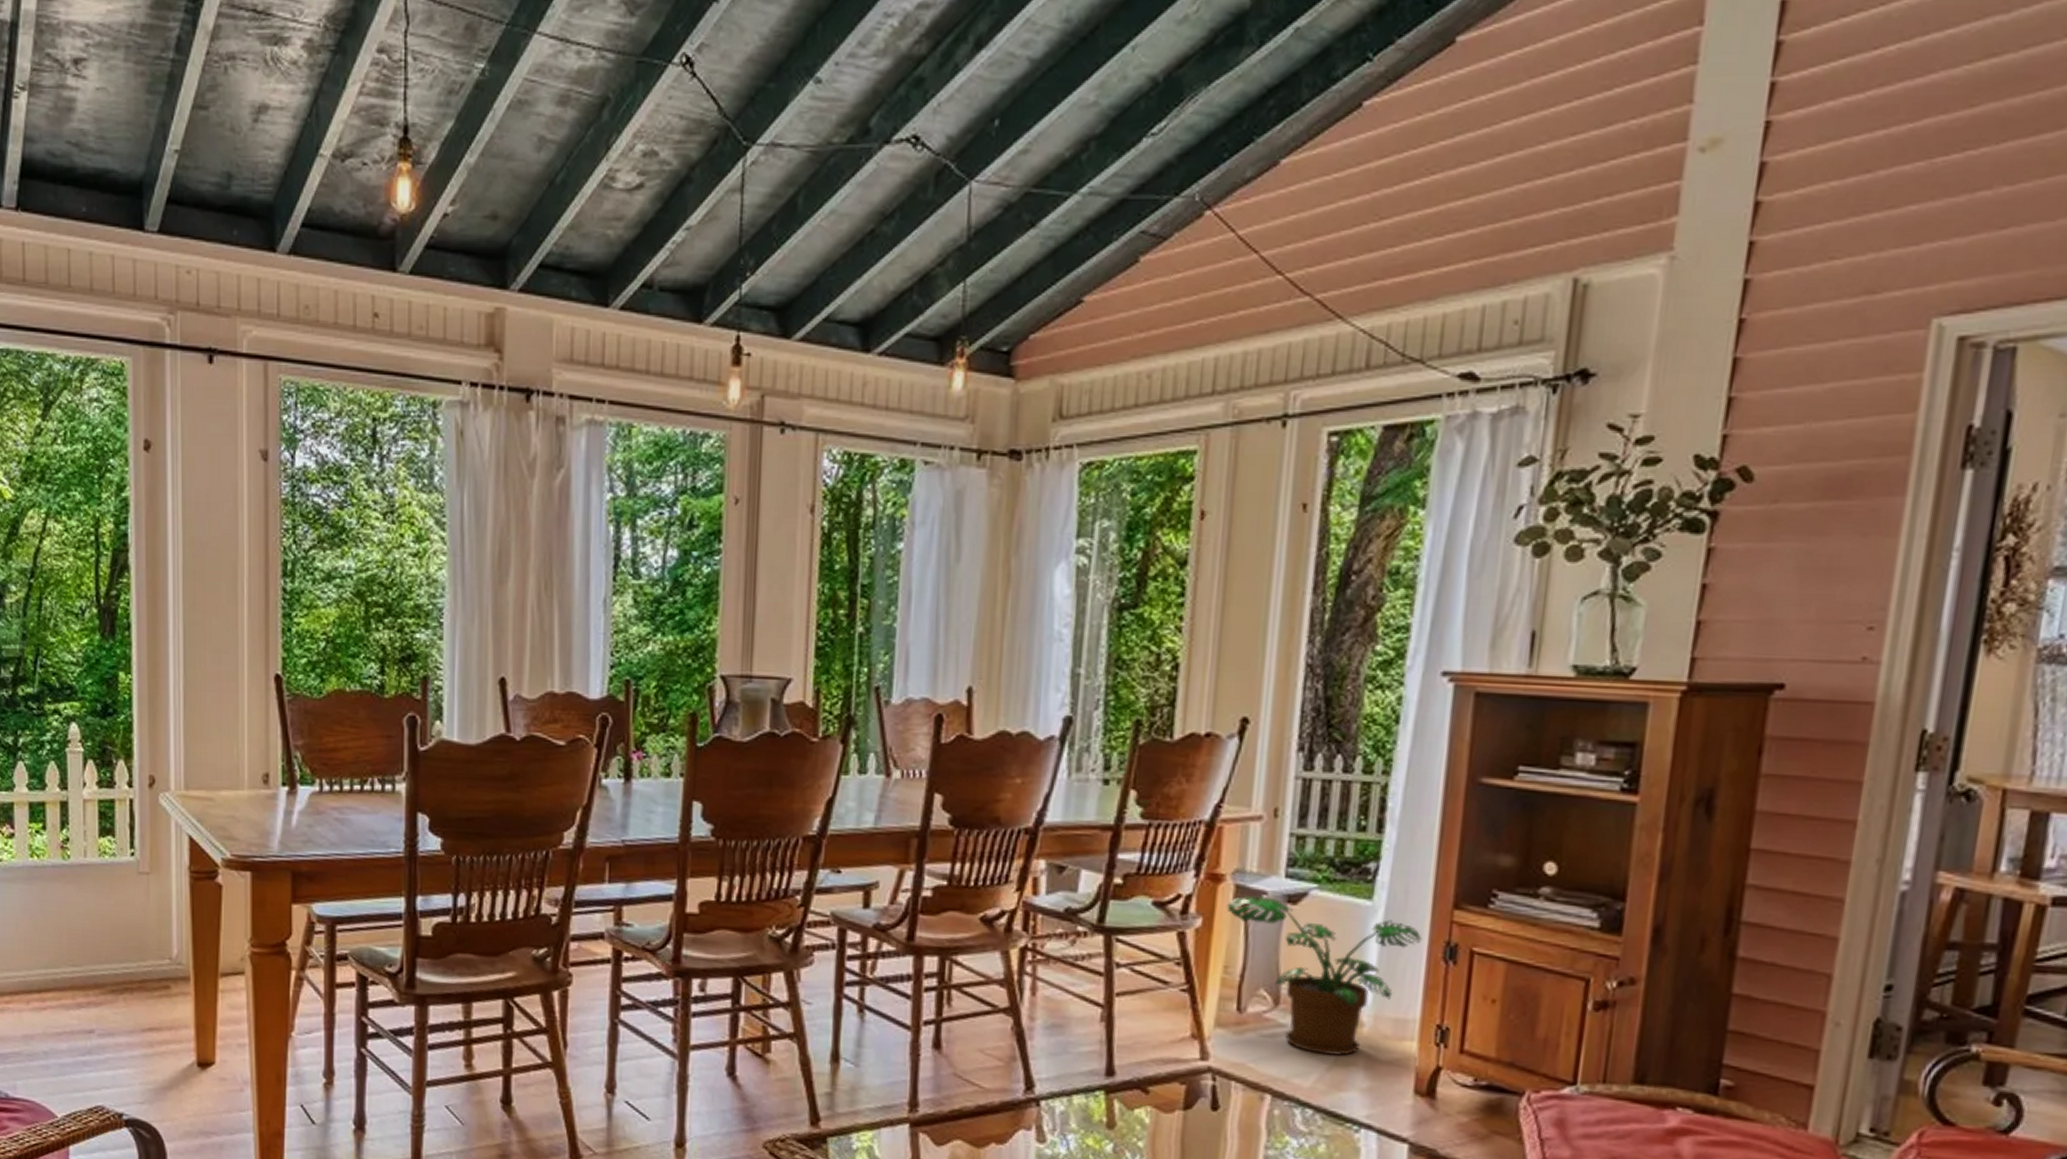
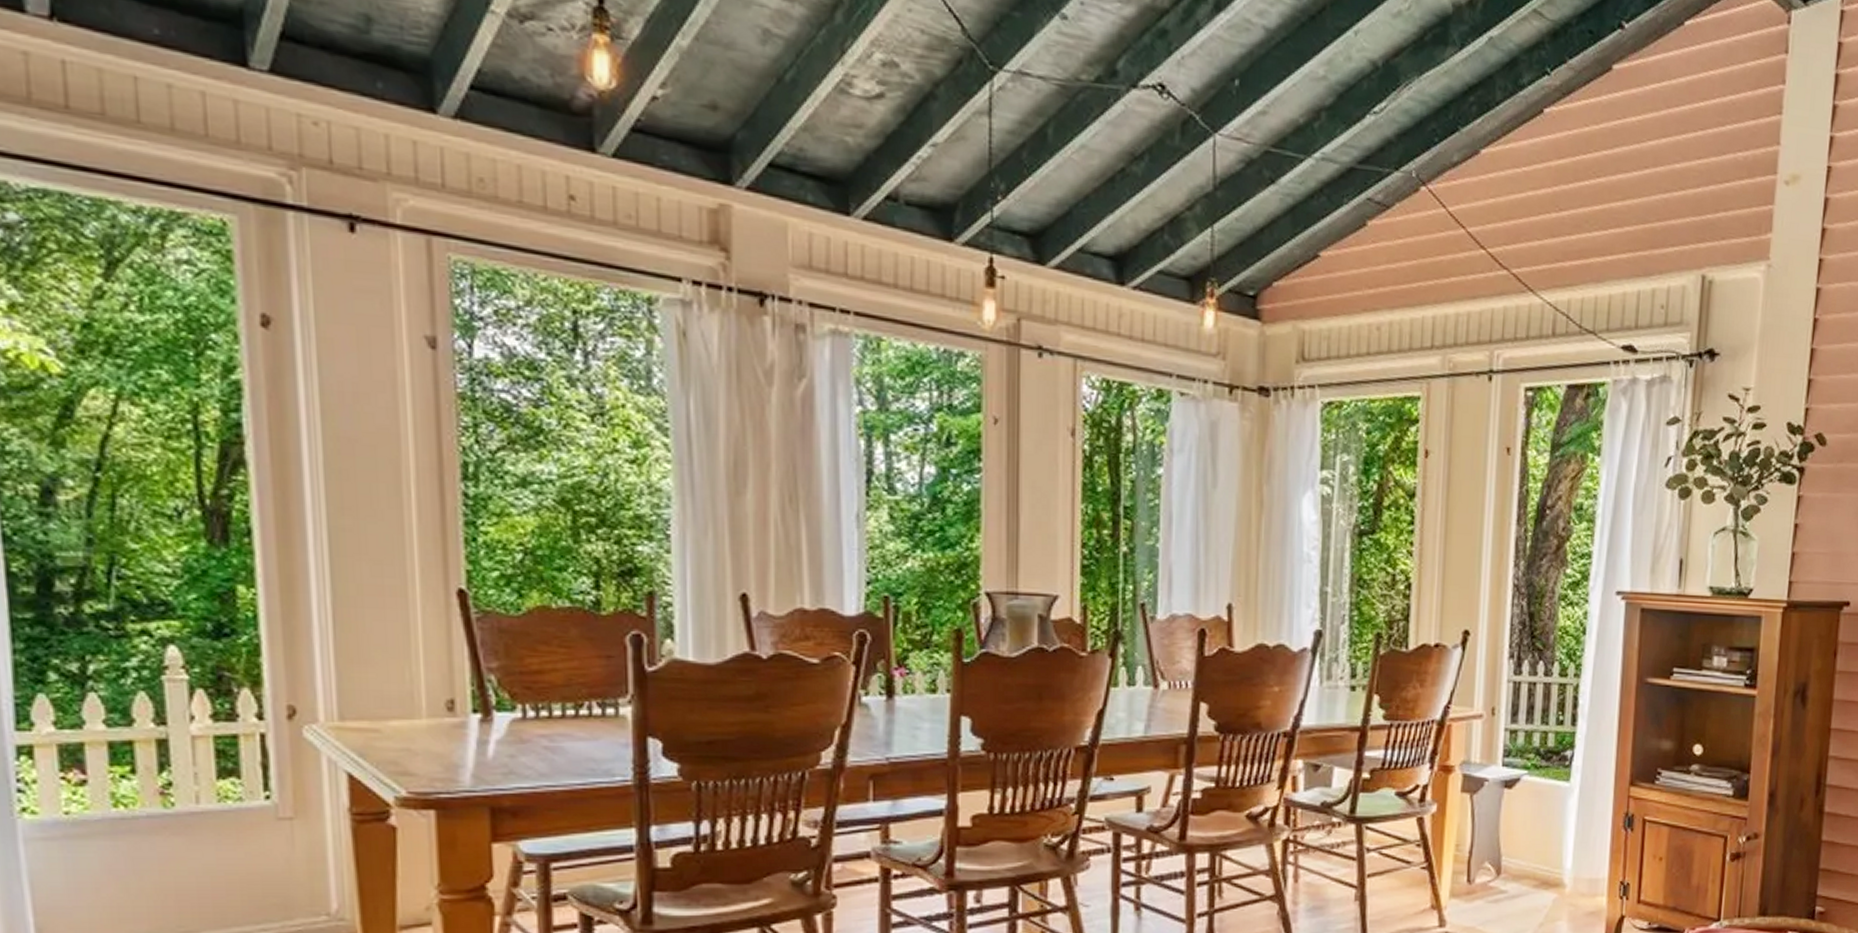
potted plant: present [1225,895,1422,1057] -> none [1455,783,1607,914]

